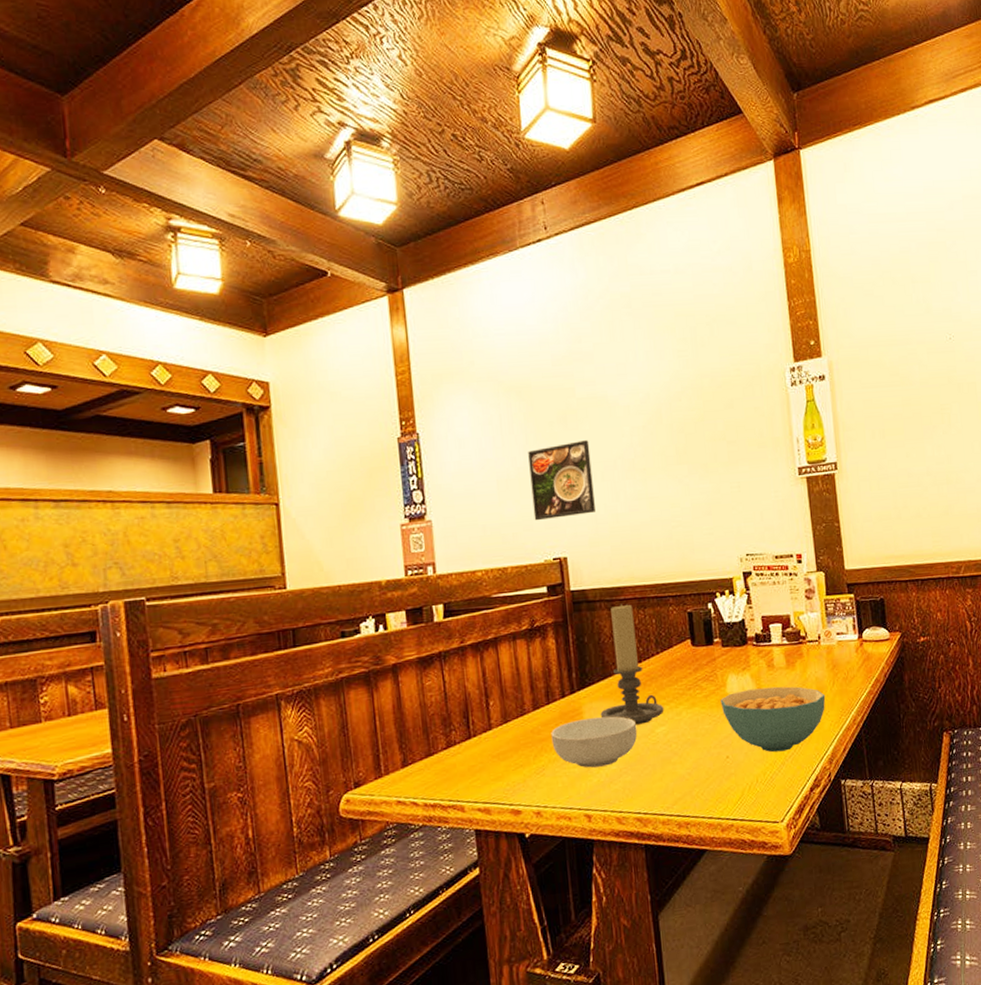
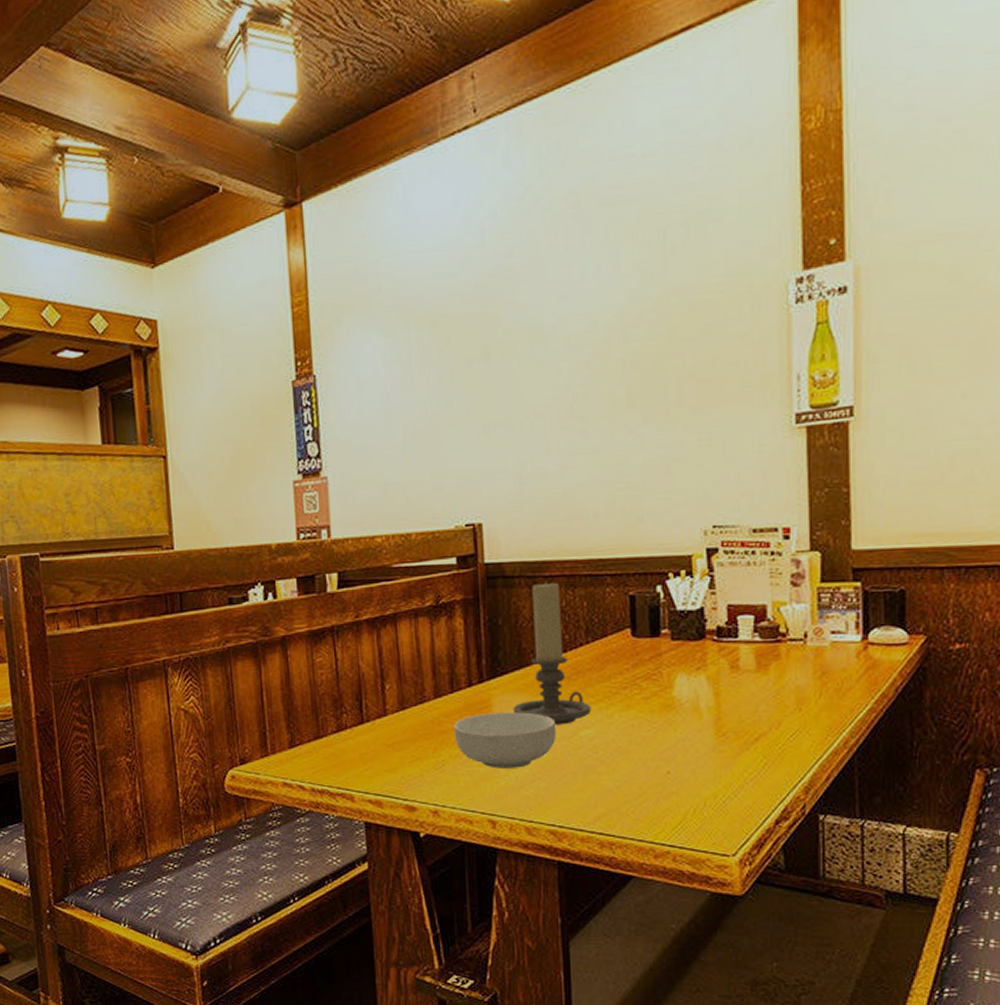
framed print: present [528,440,595,521] -> none [441,381,520,480]
cereal bowl: present [720,686,826,753] -> none [664,693,807,773]

